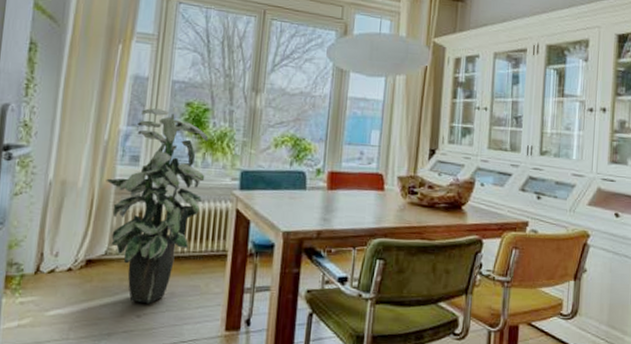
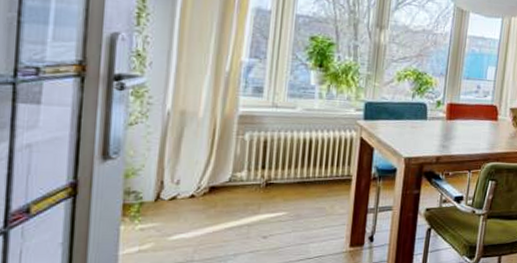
indoor plant: present [106,108,209,304] -> none [228,41,333,226]

